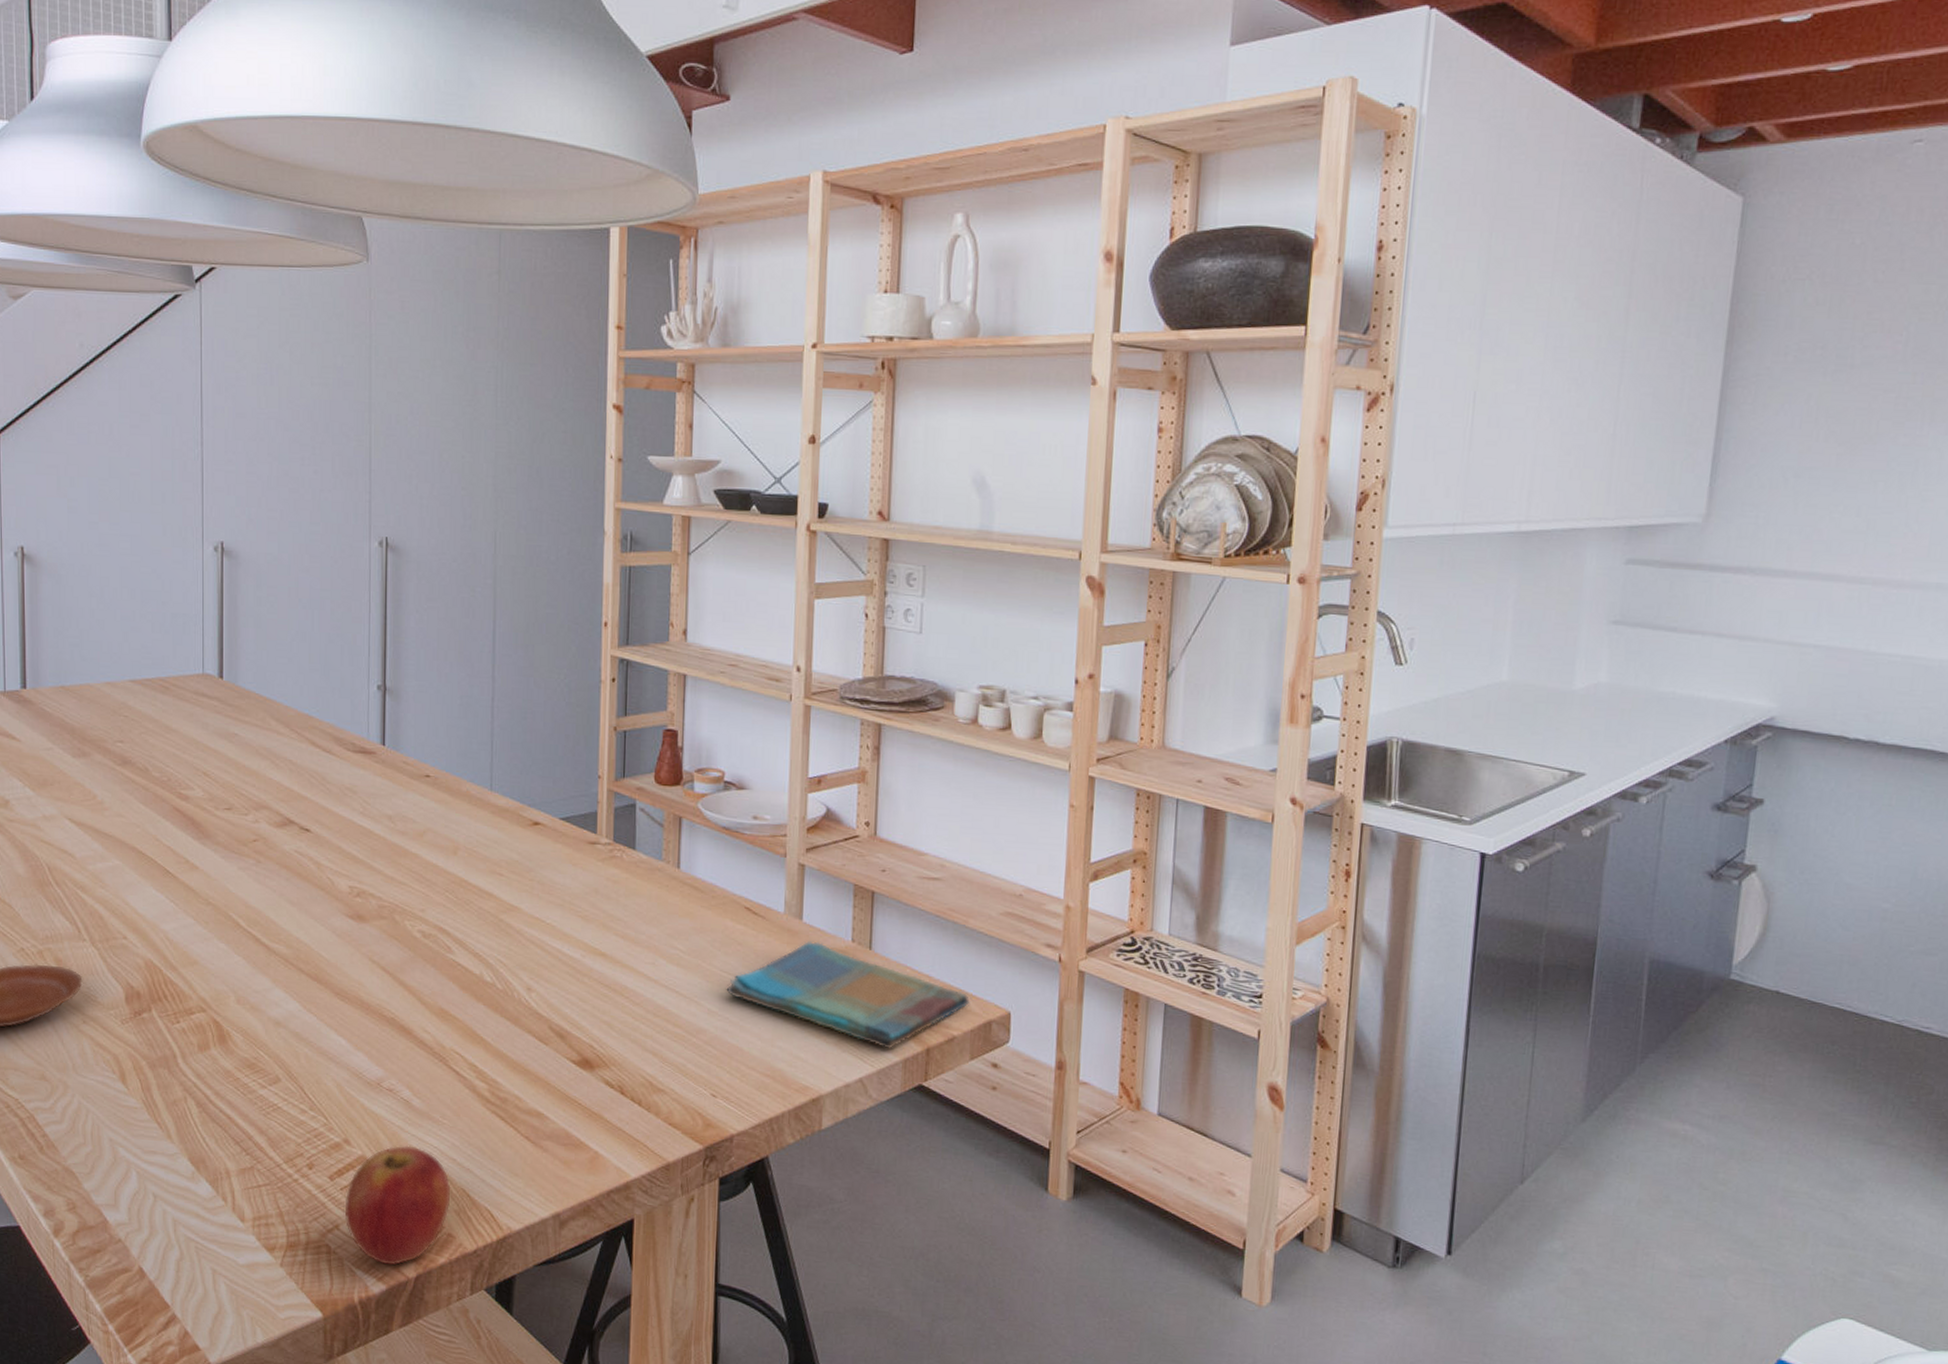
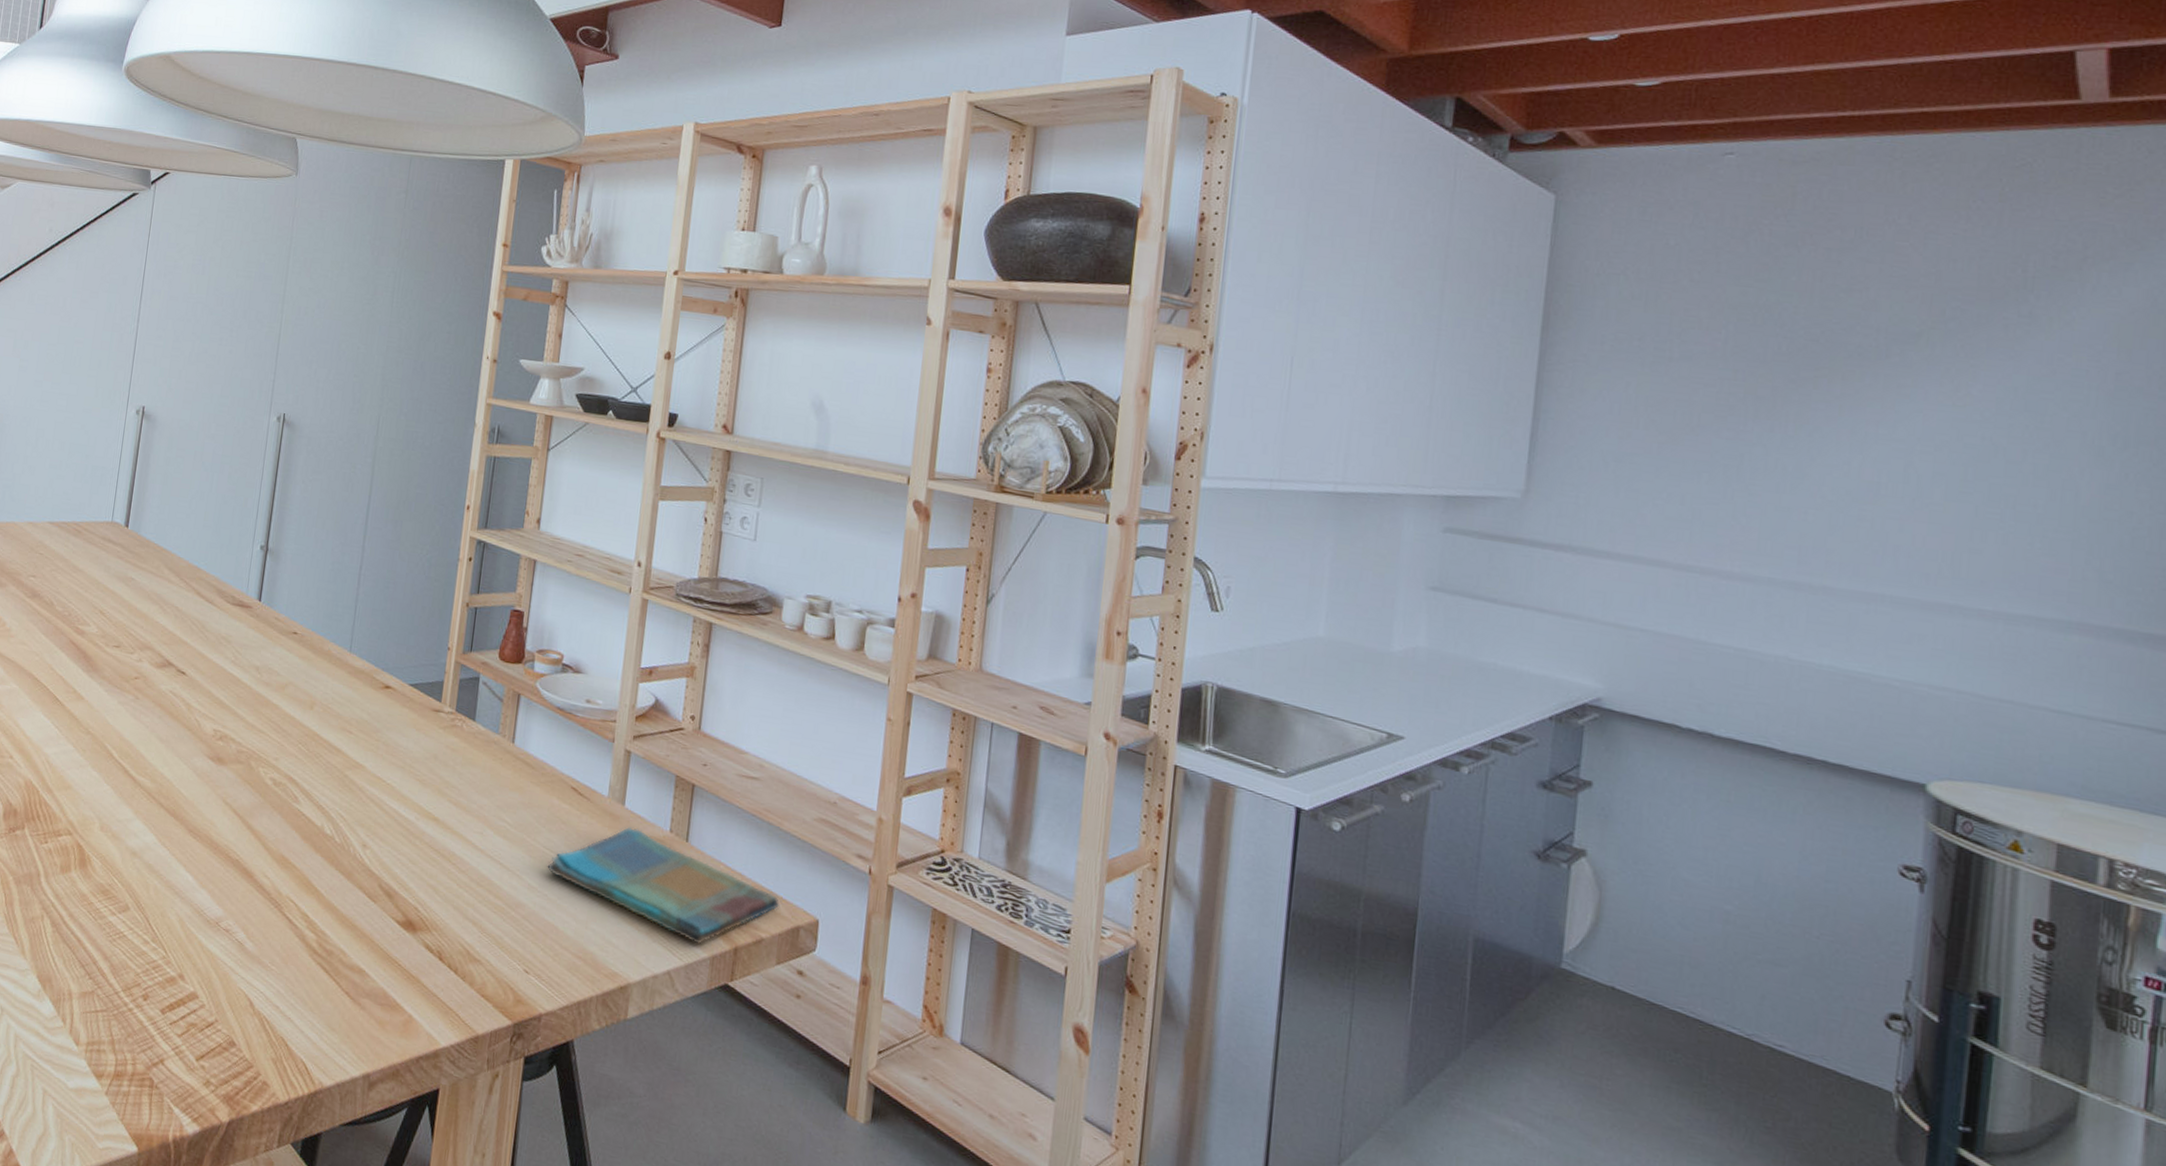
apple: present [344,1145,451,1266] -> none [170,986,272,1108]

